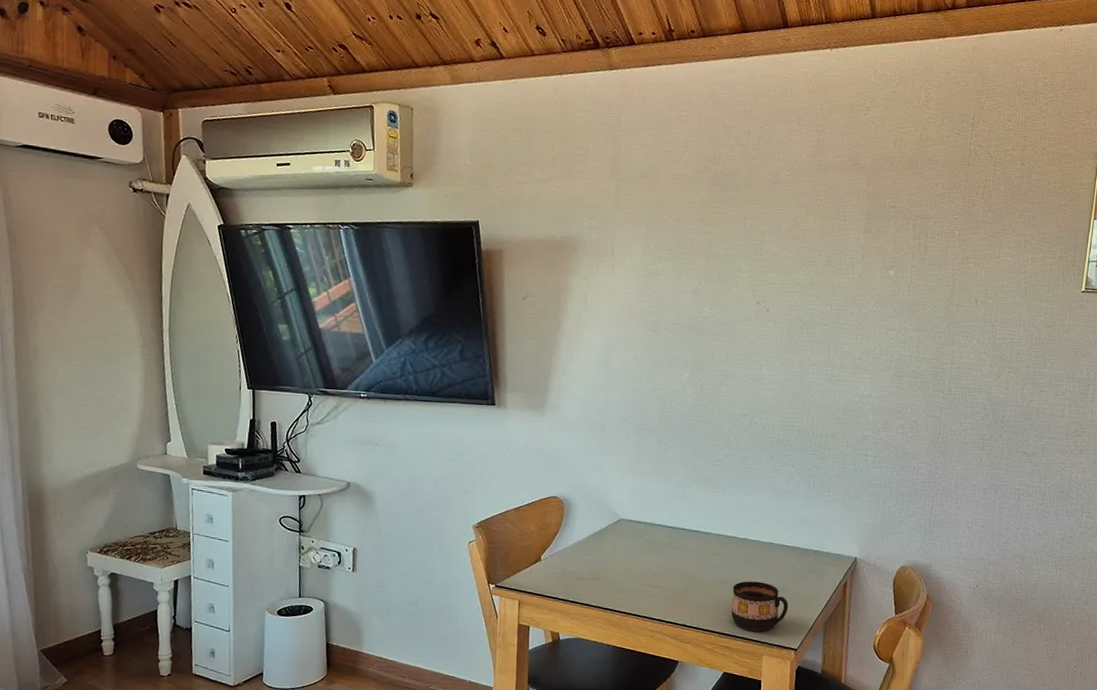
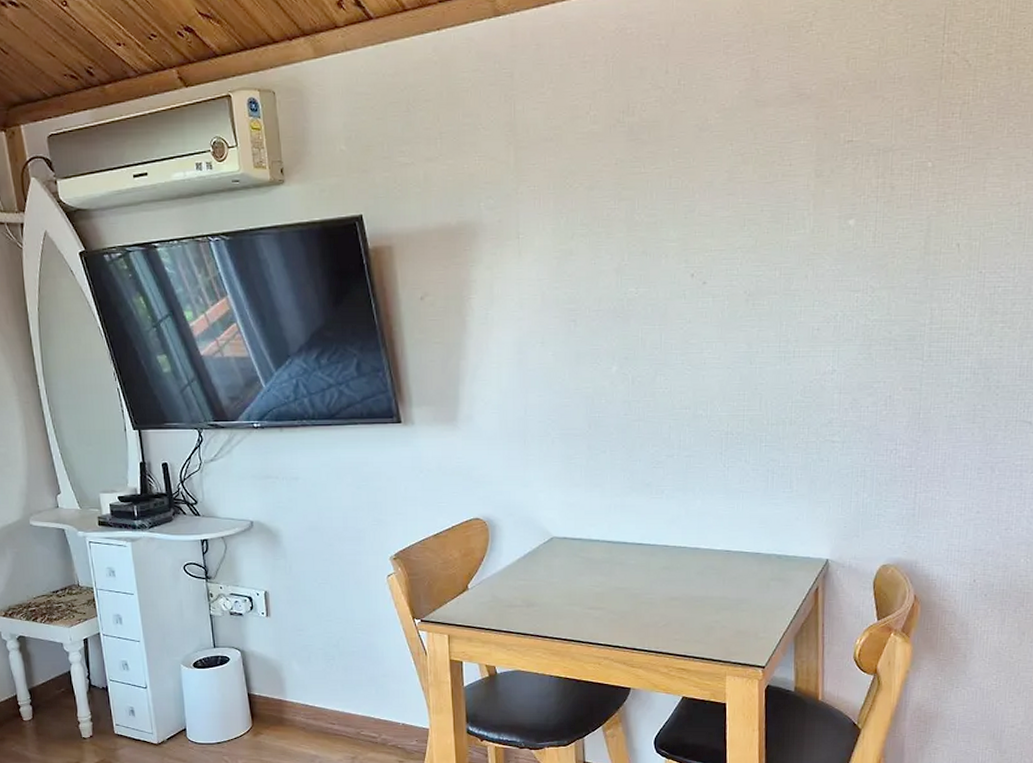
cup: present [731,581,789,631] -> none [686,595,752,649]

